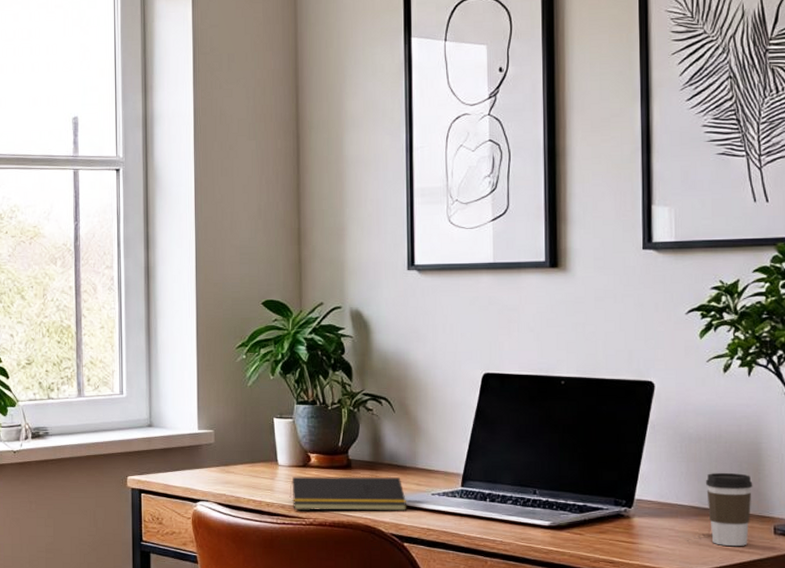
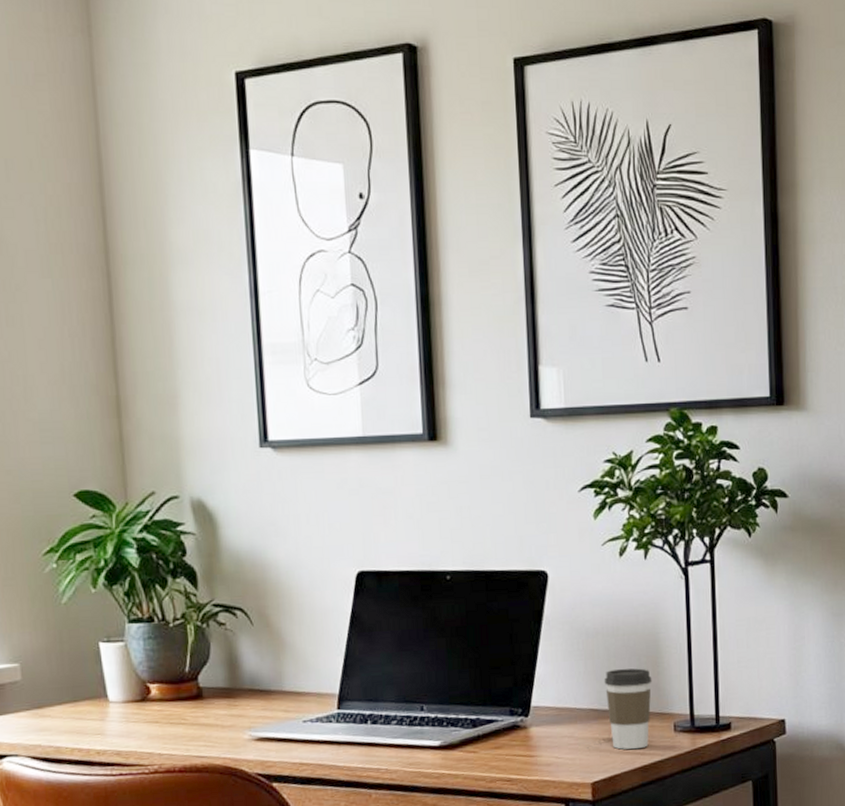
notepad: present [289,476,408,511] -> none [126,704,275,757]

